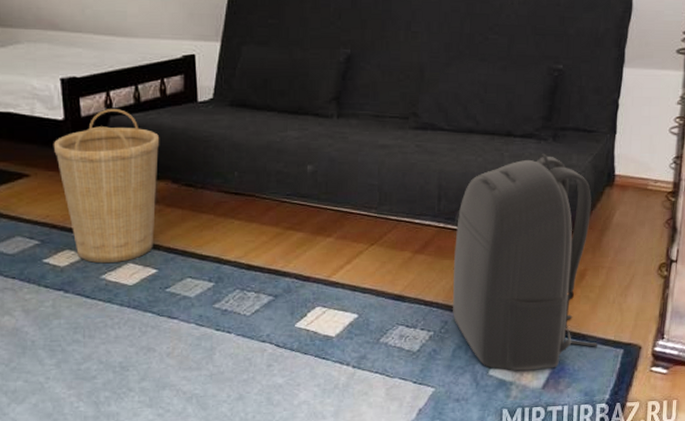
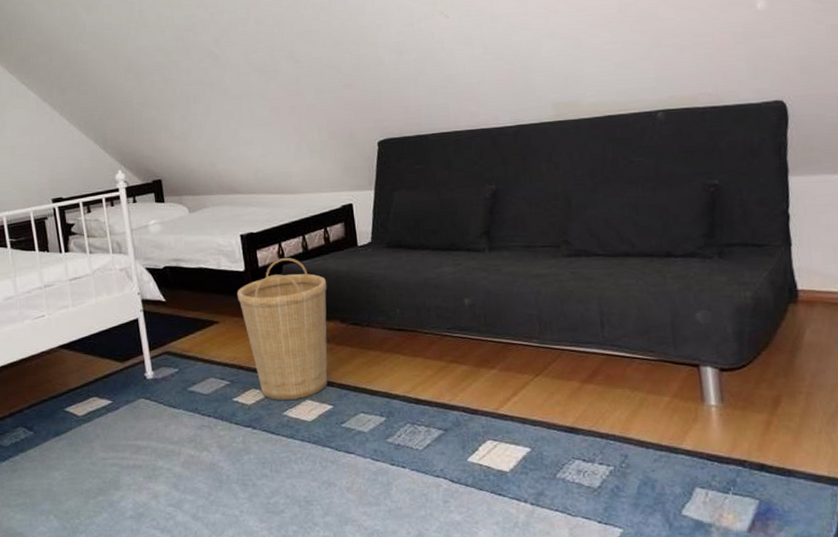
backpack: present [453,153,598,371] -> none [621,272,810,511]

